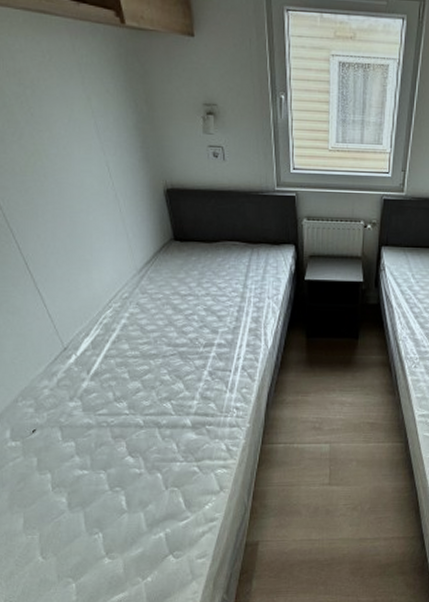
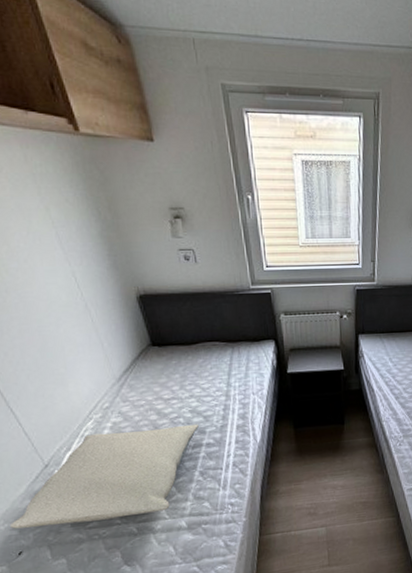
pillow: none [28,322,212,408] -> present [10,424,199,529]

